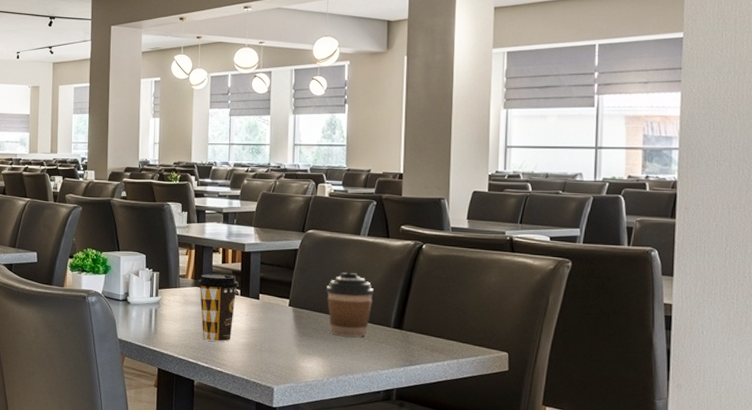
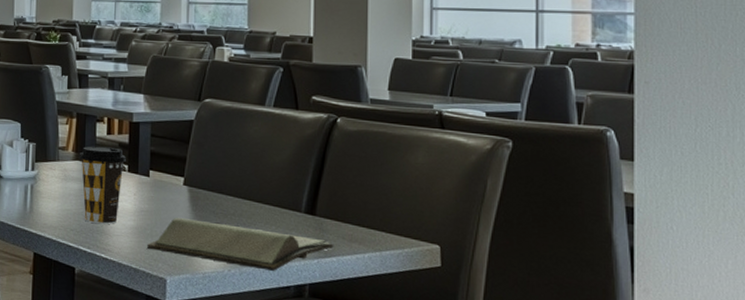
hardback book: none [256,334,418,378] -> present [146,217,334,271]
coffee cup: present [326,272,374,338] -> none [226,148,281,223]

